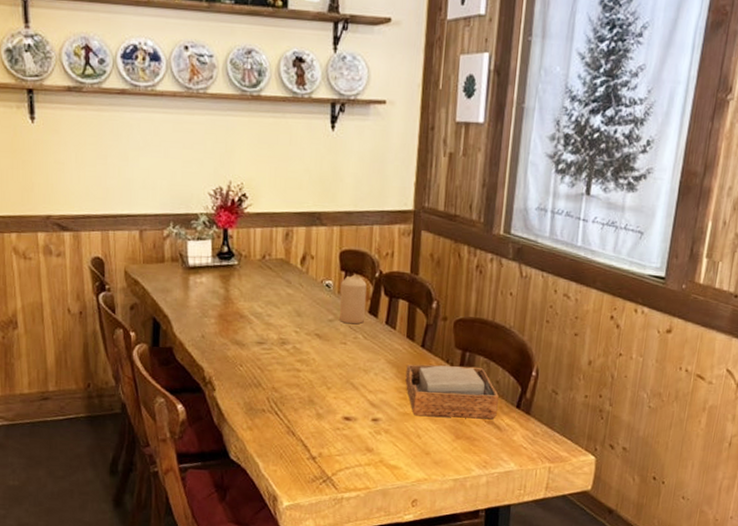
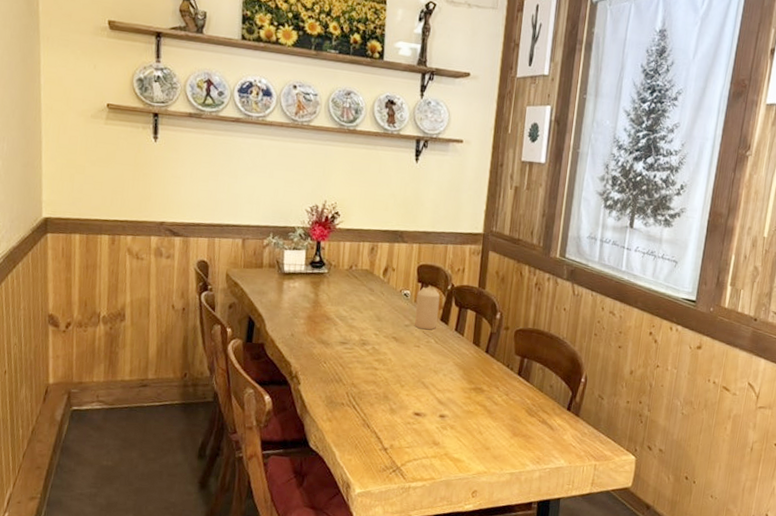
napkin holder: present [405,364,499,420] -> none [470,367,552,420]

